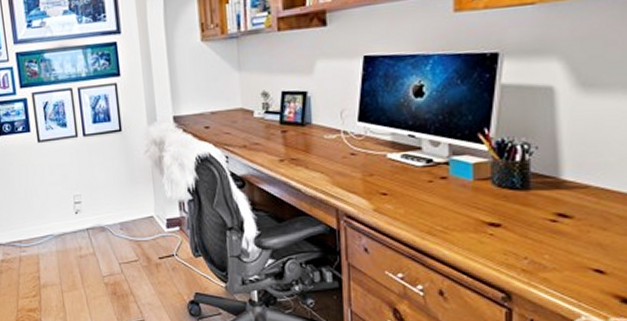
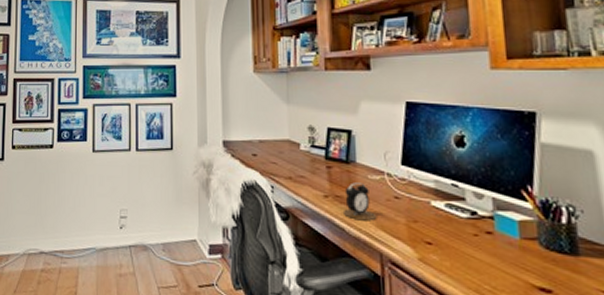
alarm clock: none [298,143,333,180] -> present [342,182,377,221]

